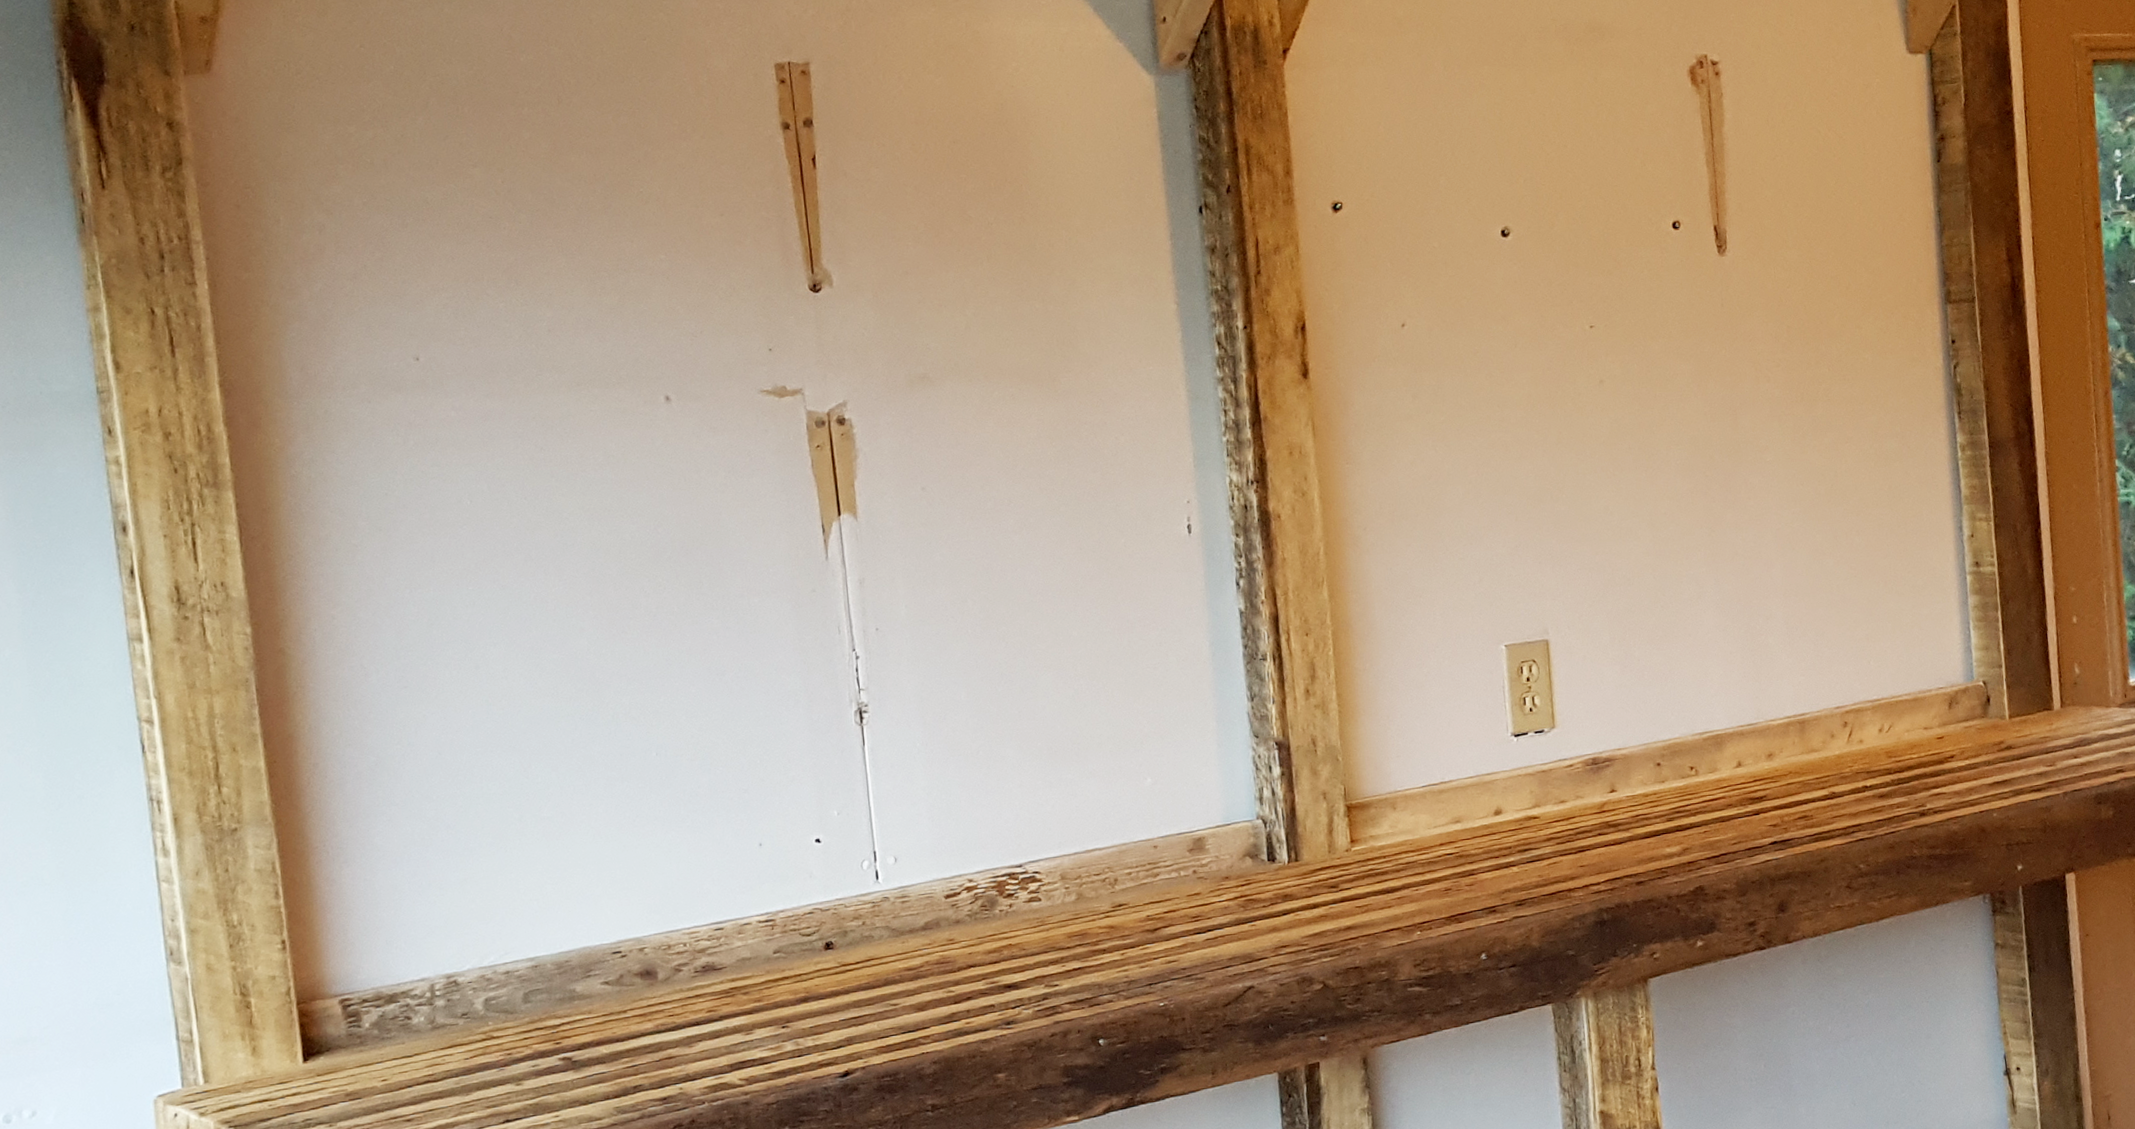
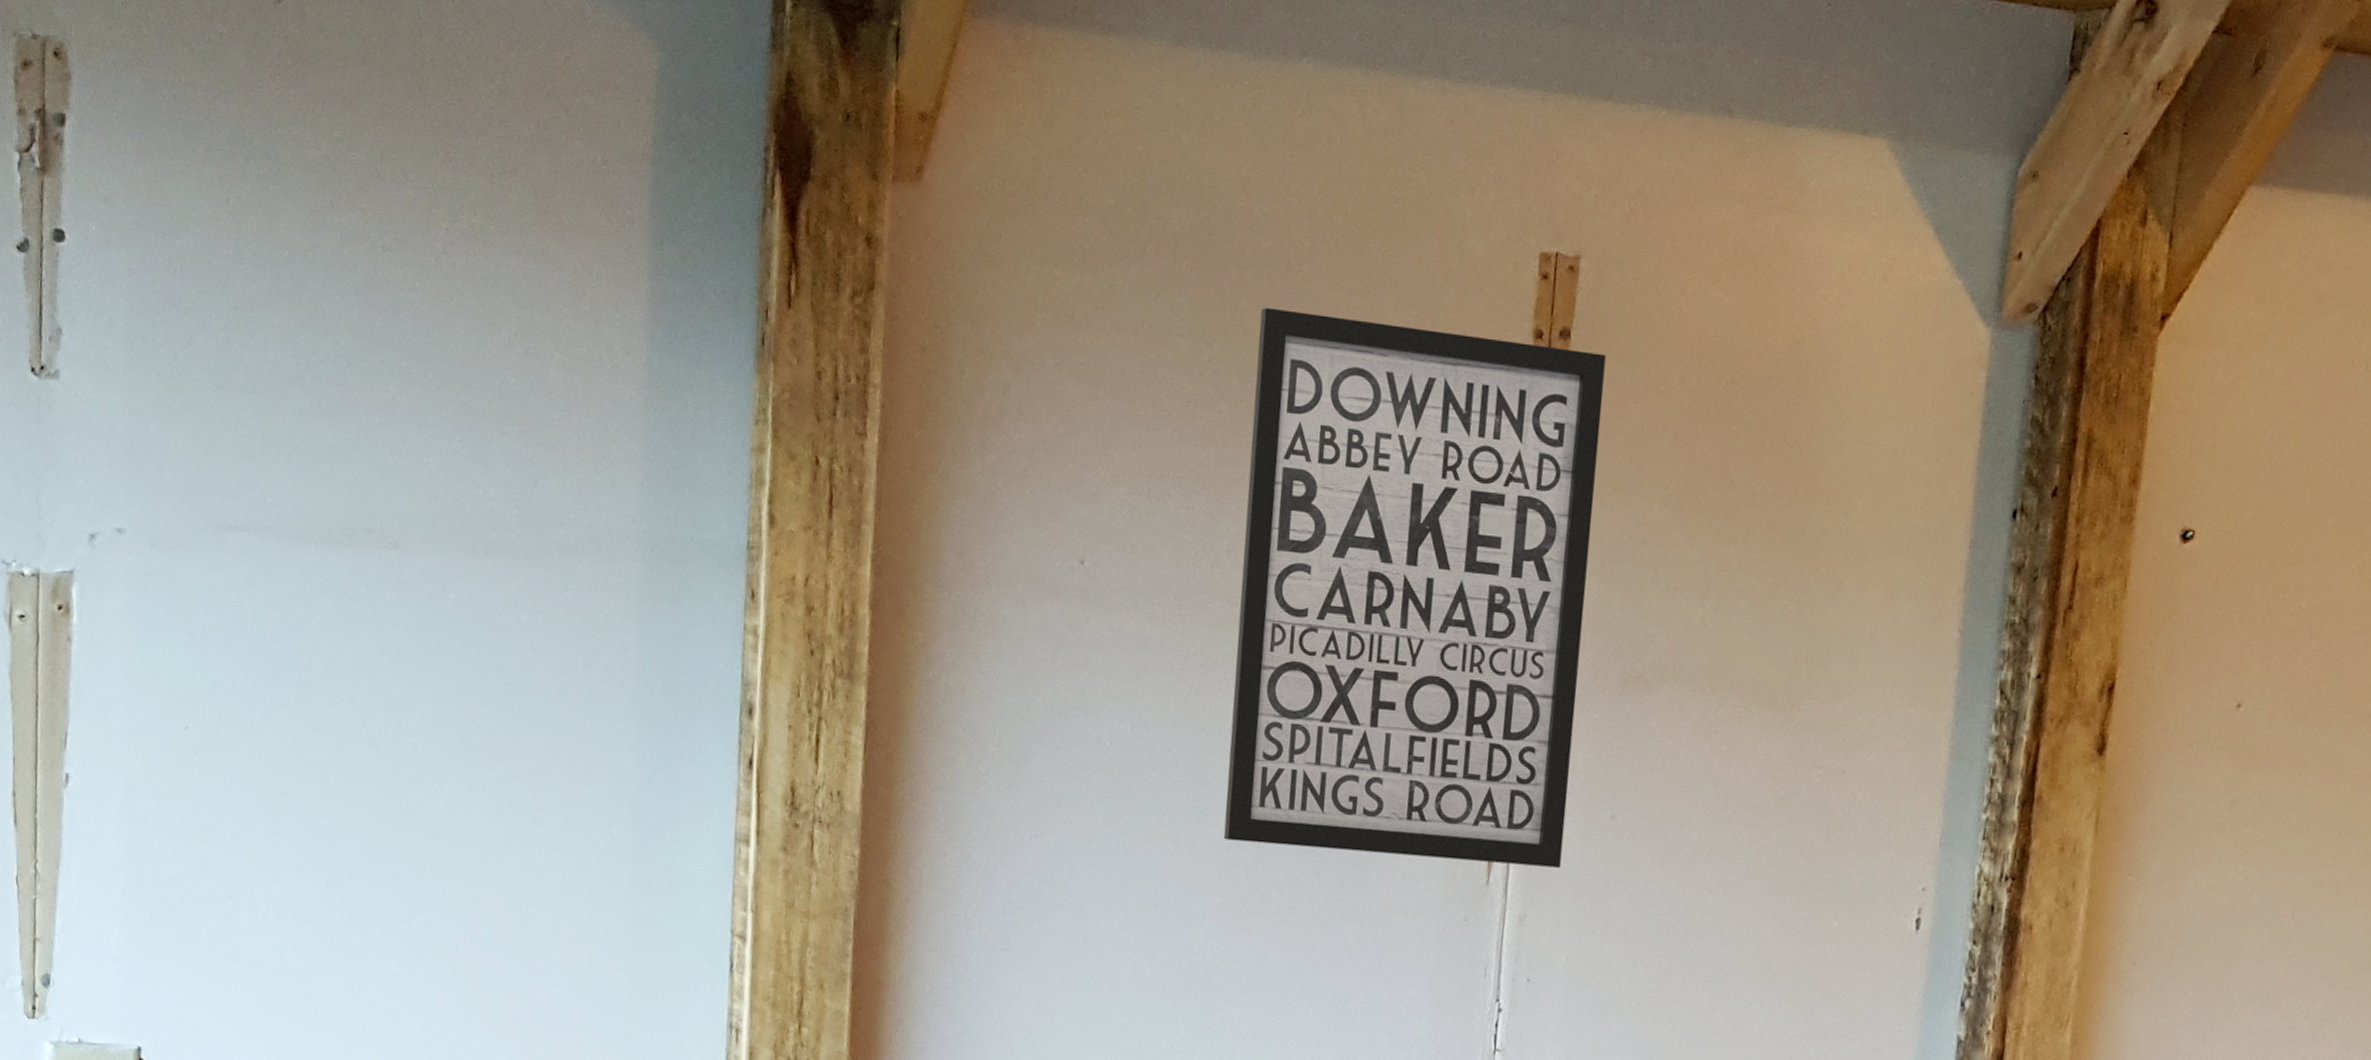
wall art: none [541,134,886,563] -> present [1223,307,1606,868]

